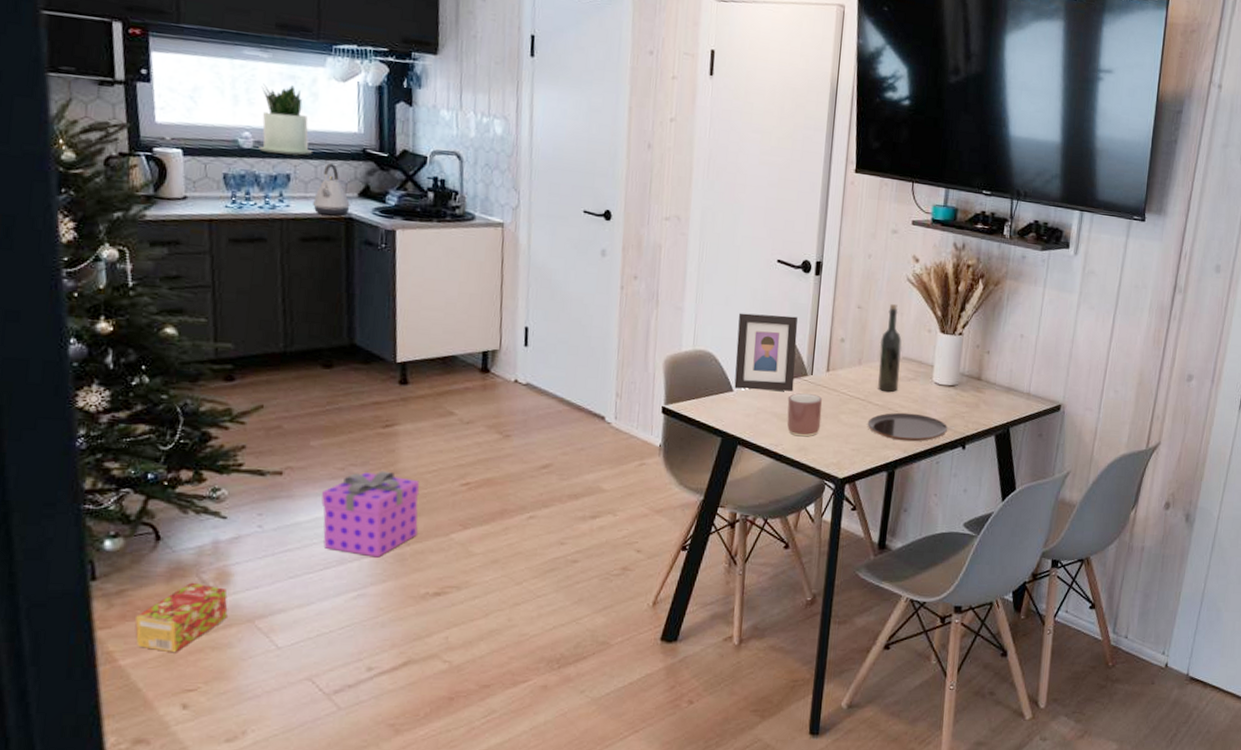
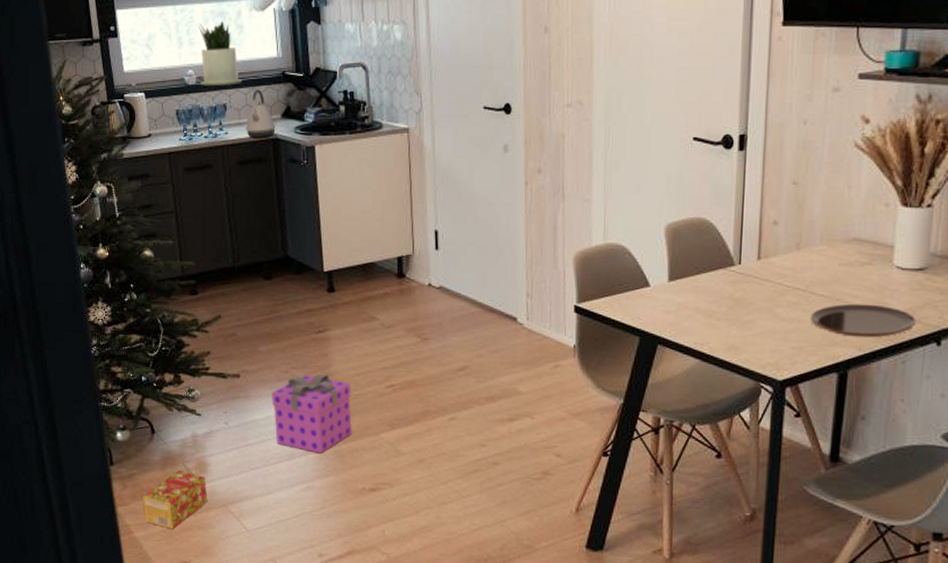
picture frame: present [734,313,798,392] -> none [650,199,721,284]
mug: present [786,393,823,437] -> none [712,286,754,335]
wine bottle: present [878,303,902,393] -> none [822,175,852,281]

